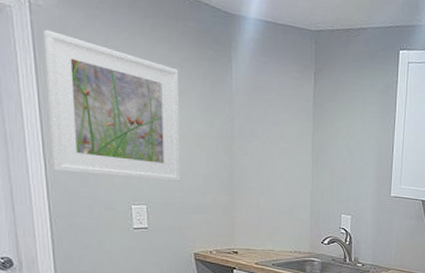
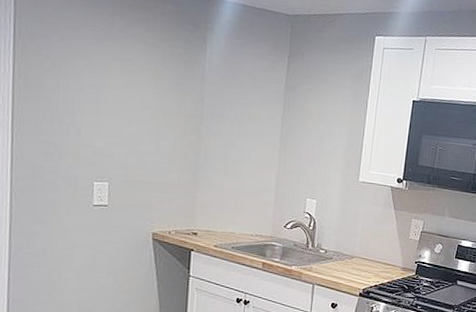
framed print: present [43,29,181,181] -> none [19,8,154,159]

